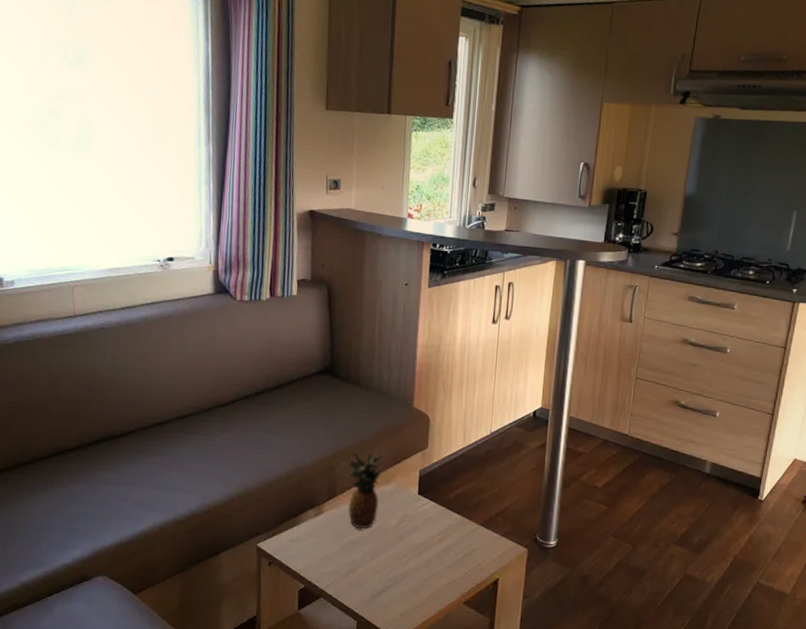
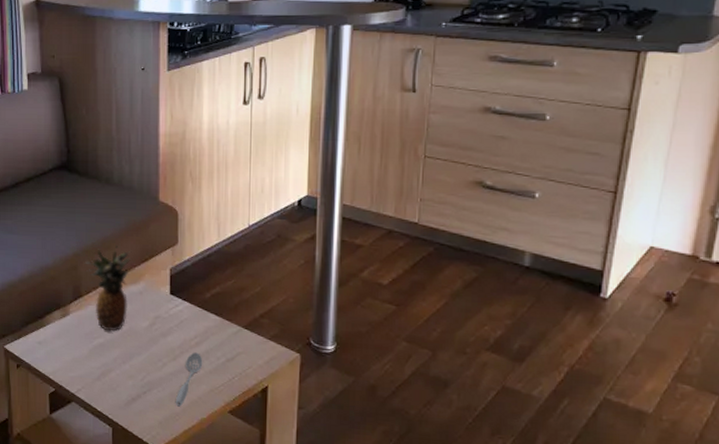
spoon: none [416,548,444,599] -> present [175,352,203,407]

